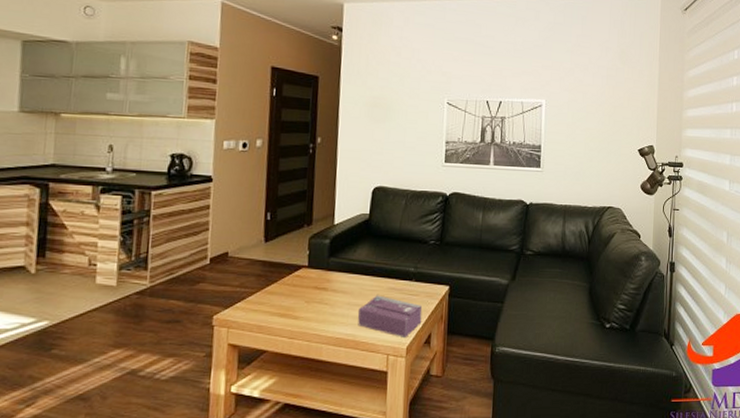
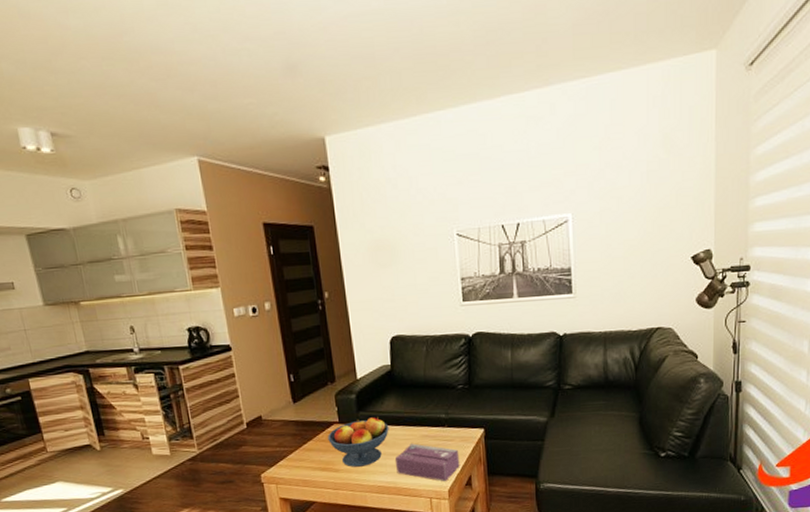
fruit bowl: none [293,264,358,315] -> present [328,417,389,467]

